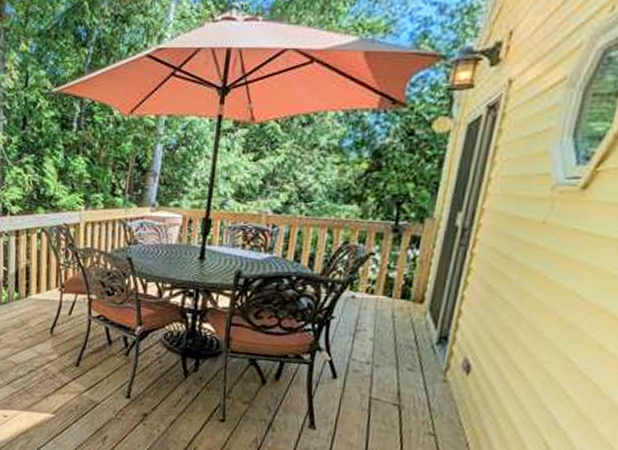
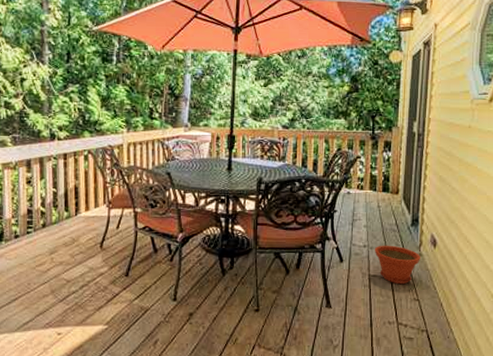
plant pot: none [380,364,445,415] -> present [374,245,420,285]

